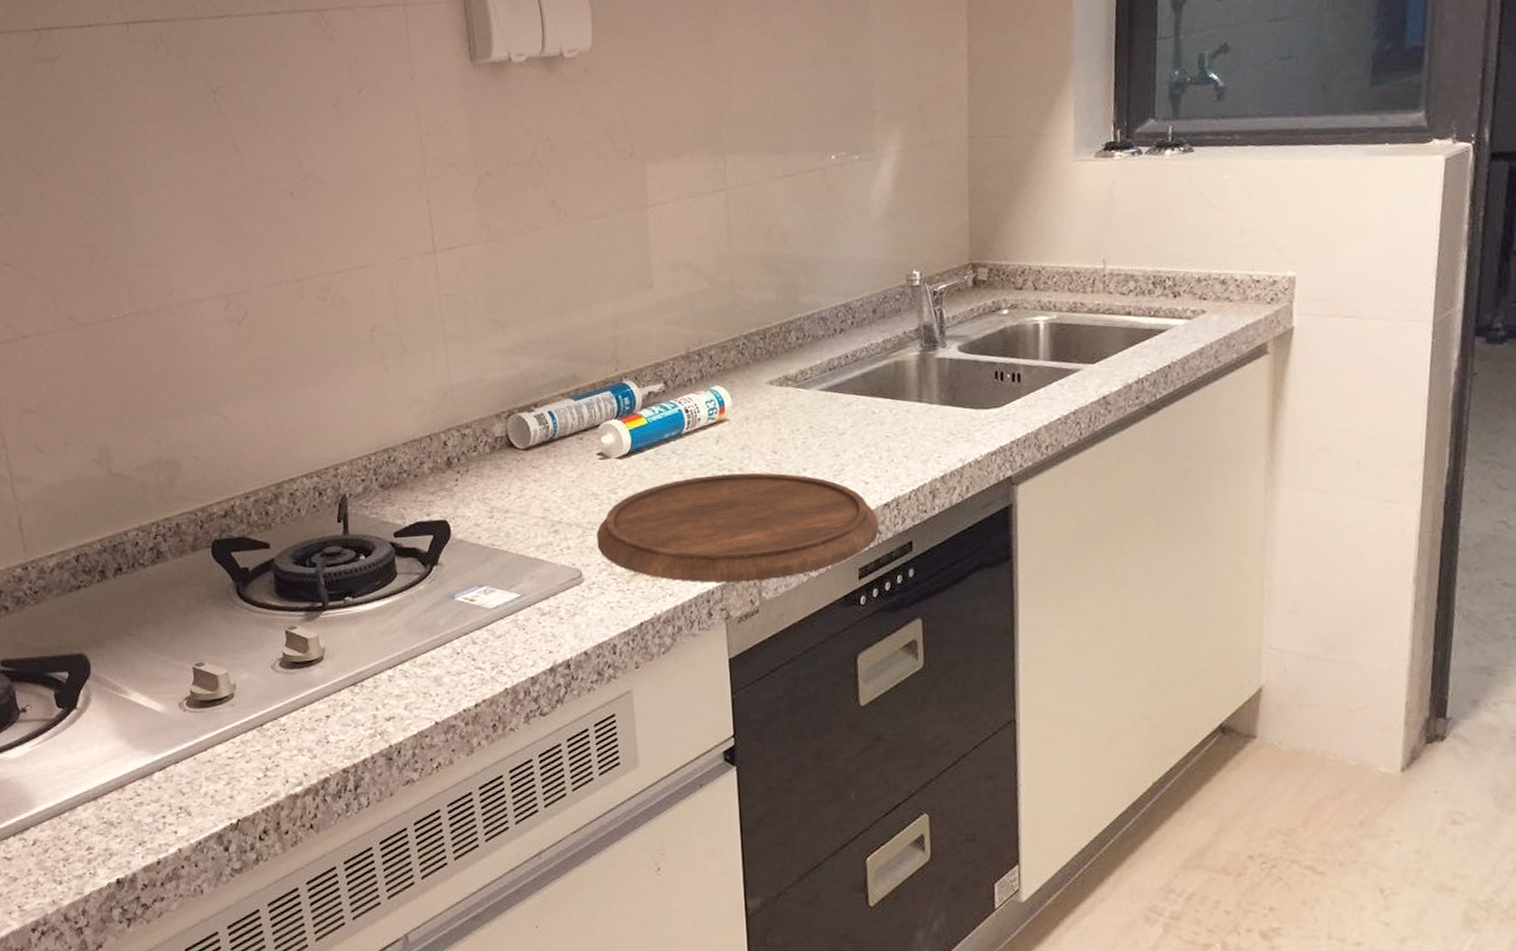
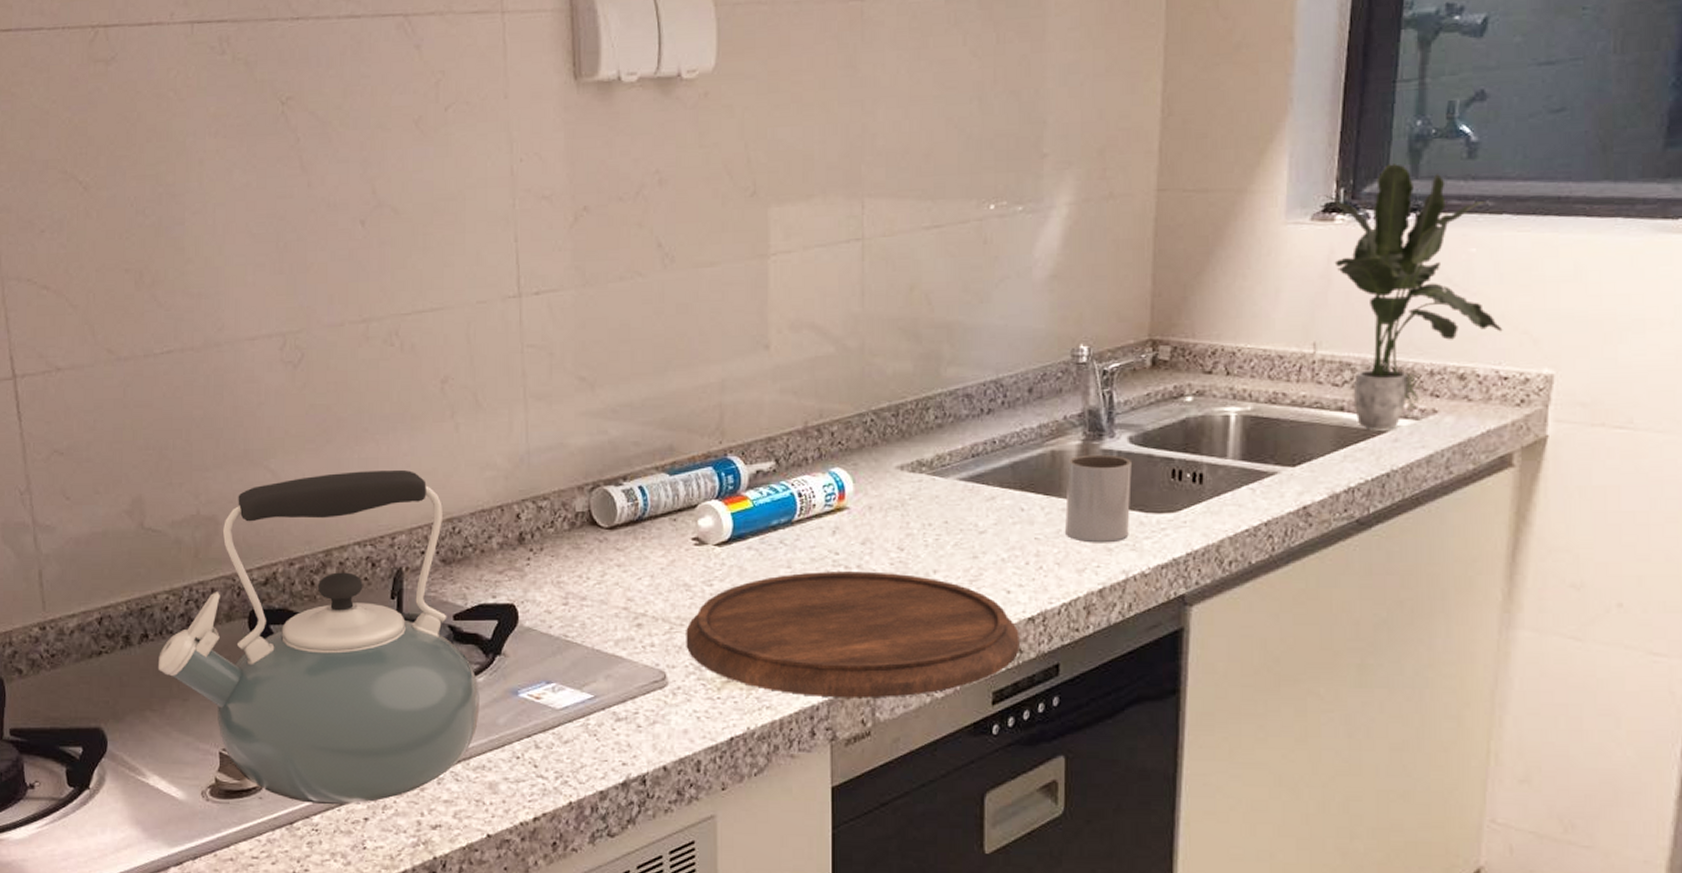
kettle: none [132,408,422,707] -> present [157,469,480,805]
cup: none [909,362,963,438] -> present [1065,454,1132,543]
potted plant: none [1105,107,1254,329] -> present [1325,164,1503,429]

